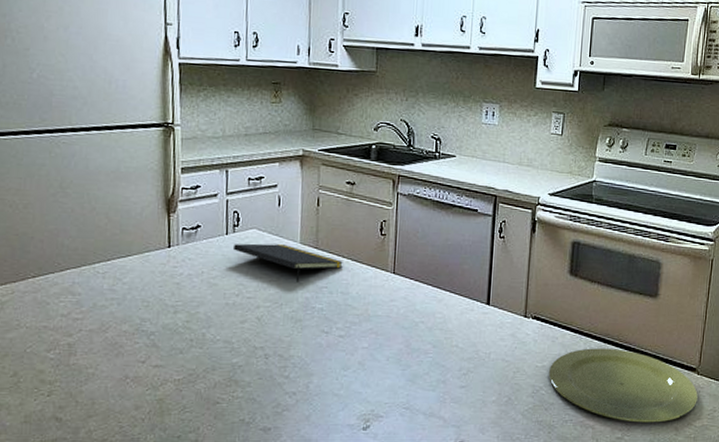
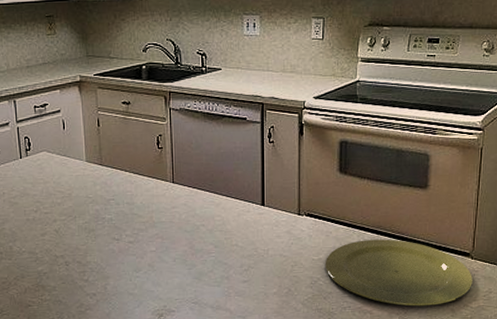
notepad: present [232,243,343,282] -> none [27,164,126,197]

